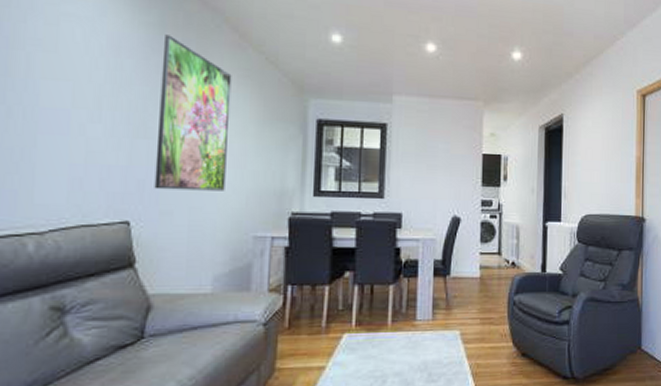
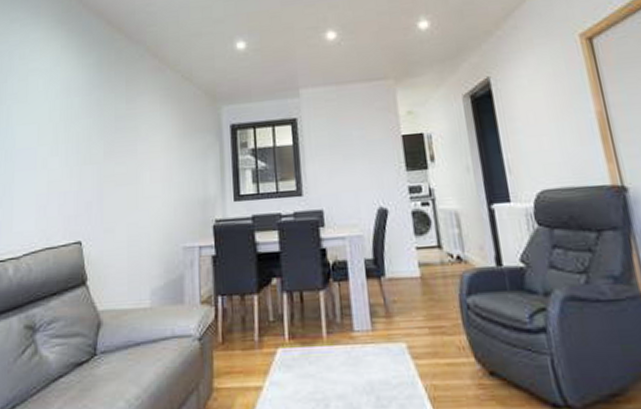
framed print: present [154,34,232,191] -> none [99,71,156,209]

